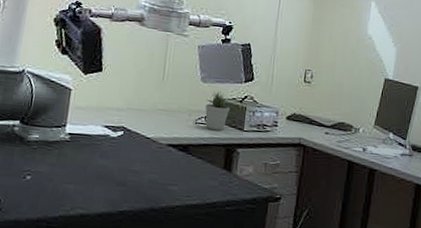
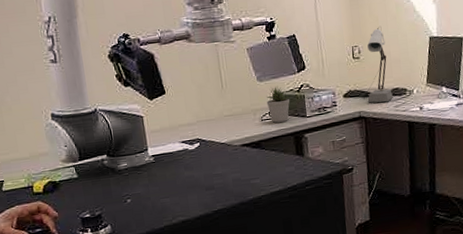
desk lamp: none [304,56,340,135] -> present [360,27,393,103]

